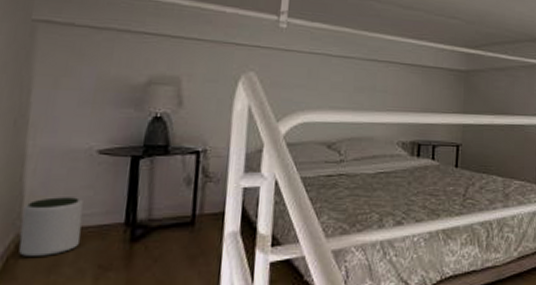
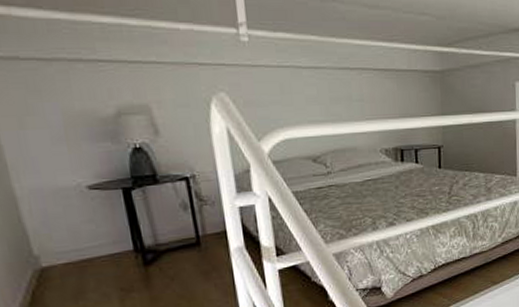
plant pot: present [18,197,84,258] -> none [31,232,96,289]

